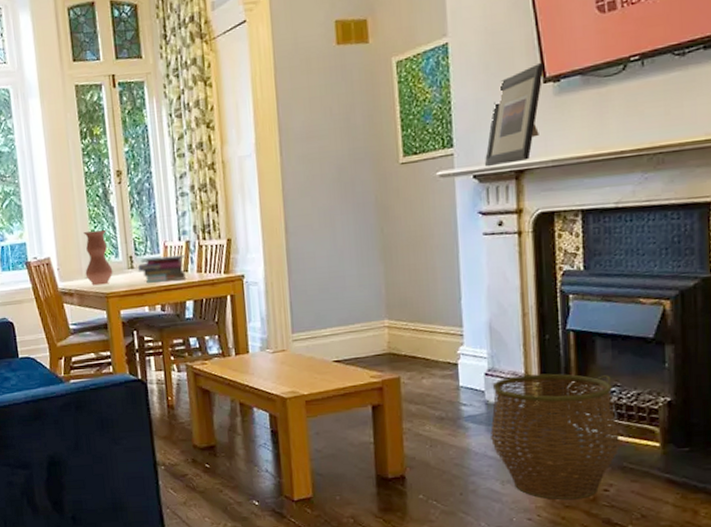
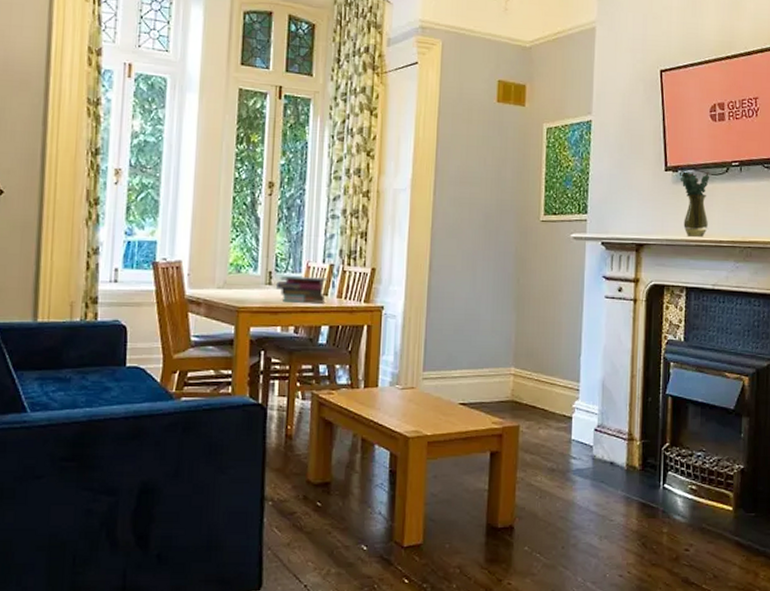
vase: present [83,230,113,286] -> none [218,240,249,298]
picture frame: present [484,63,545,167] -> none [611,153,667,237]
basket: present [489,373,620,499] -> none [593,434,701,557]
vase: none [561,75,604,154] -> present [679,167,709,238]

